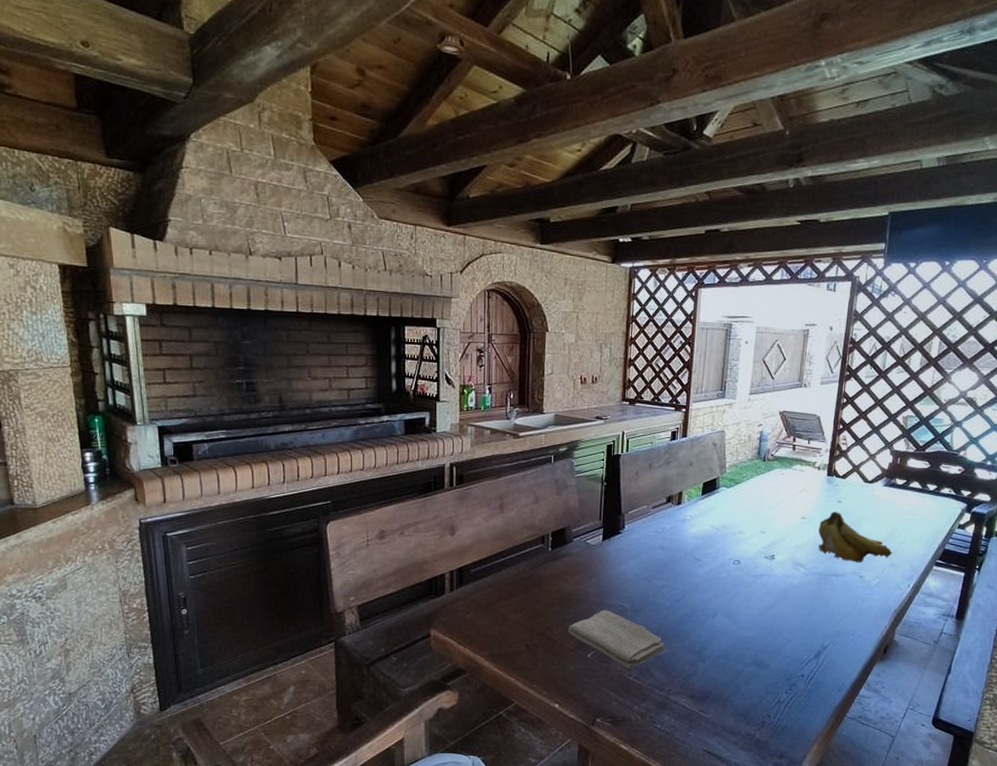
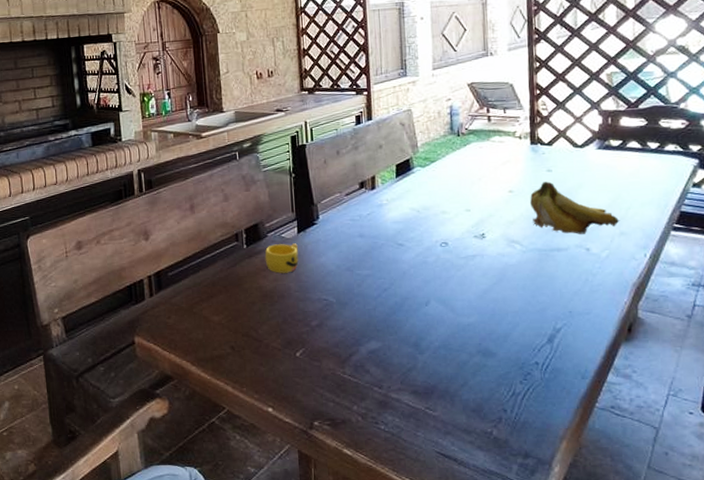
washcloth: present [567,610,666,669] -> none [272,305,379,366]
cup: none [568,549,601,578] -> present [265,243,299,273]

